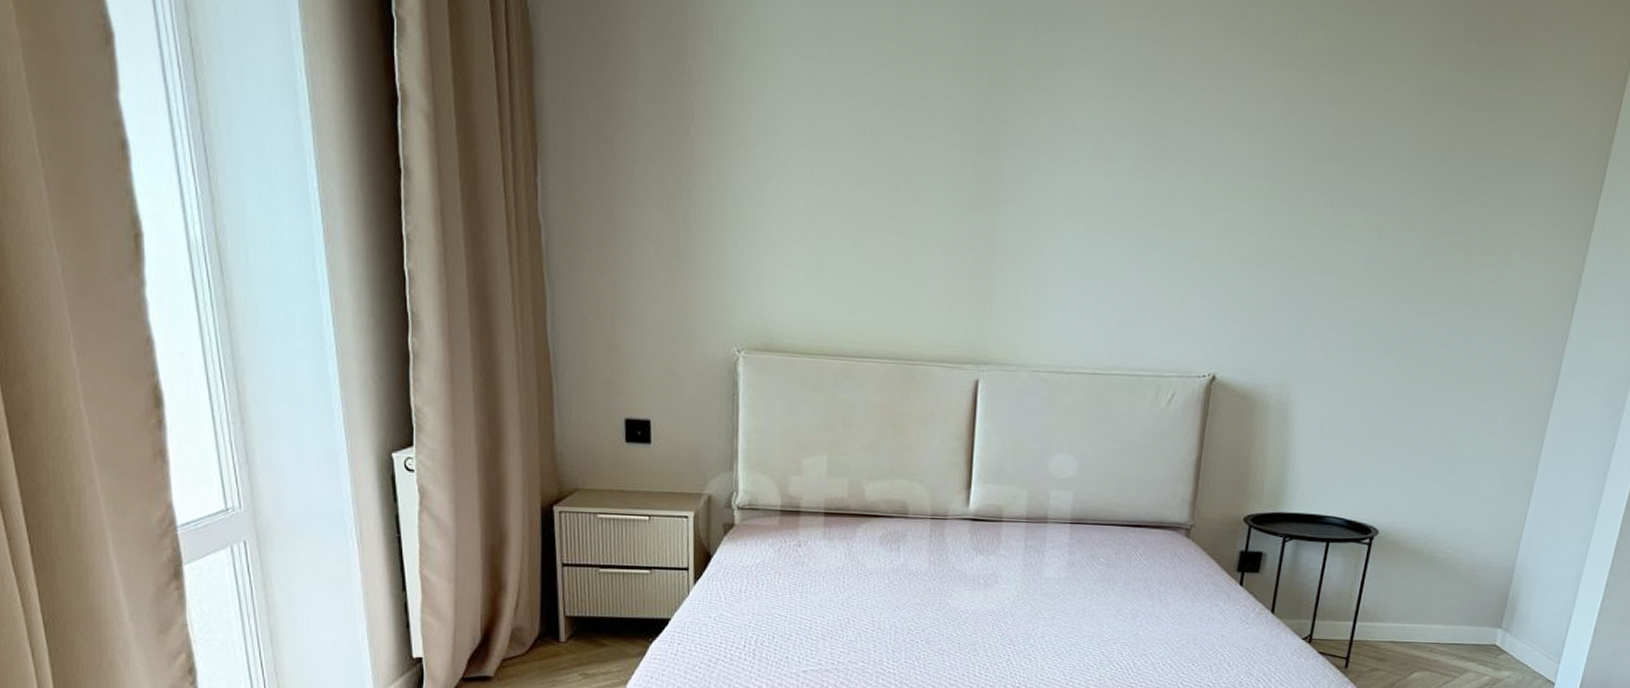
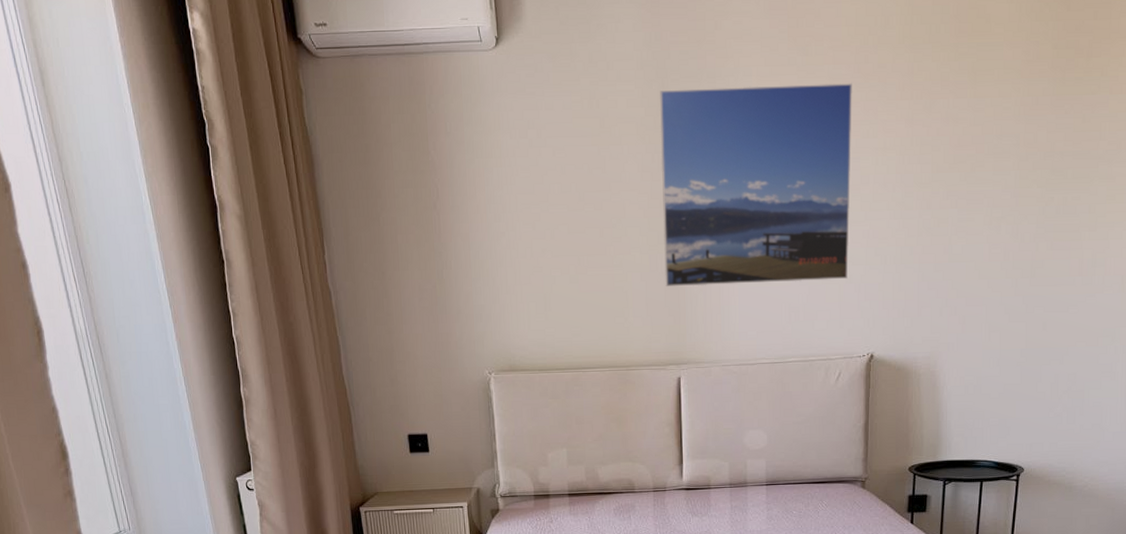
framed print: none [971,20,1224,281] -> present [659,83,853,287]

